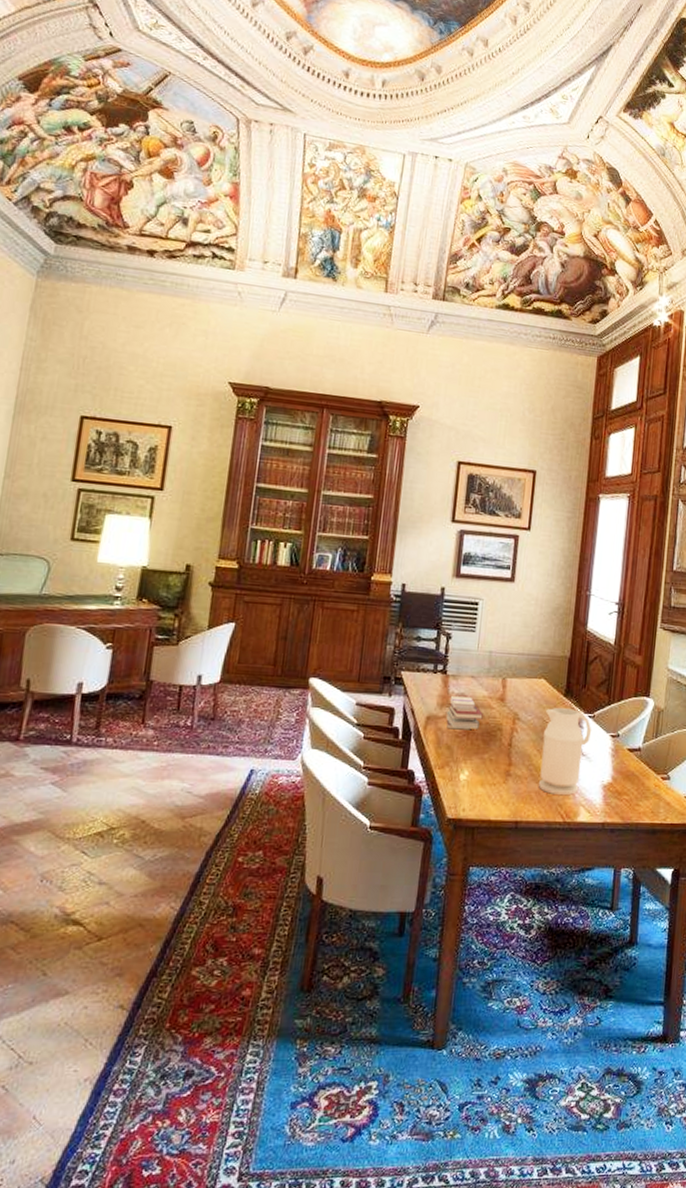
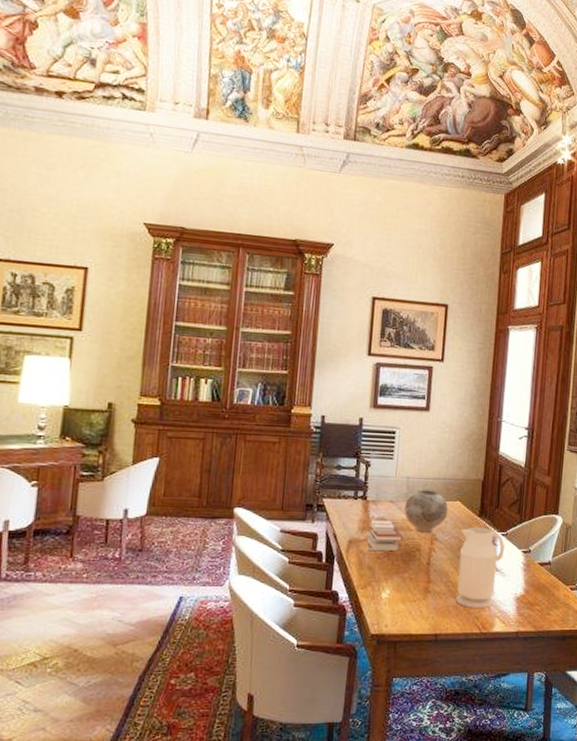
vase: none [485,664,533,711] -> present [404,488,449,532]

